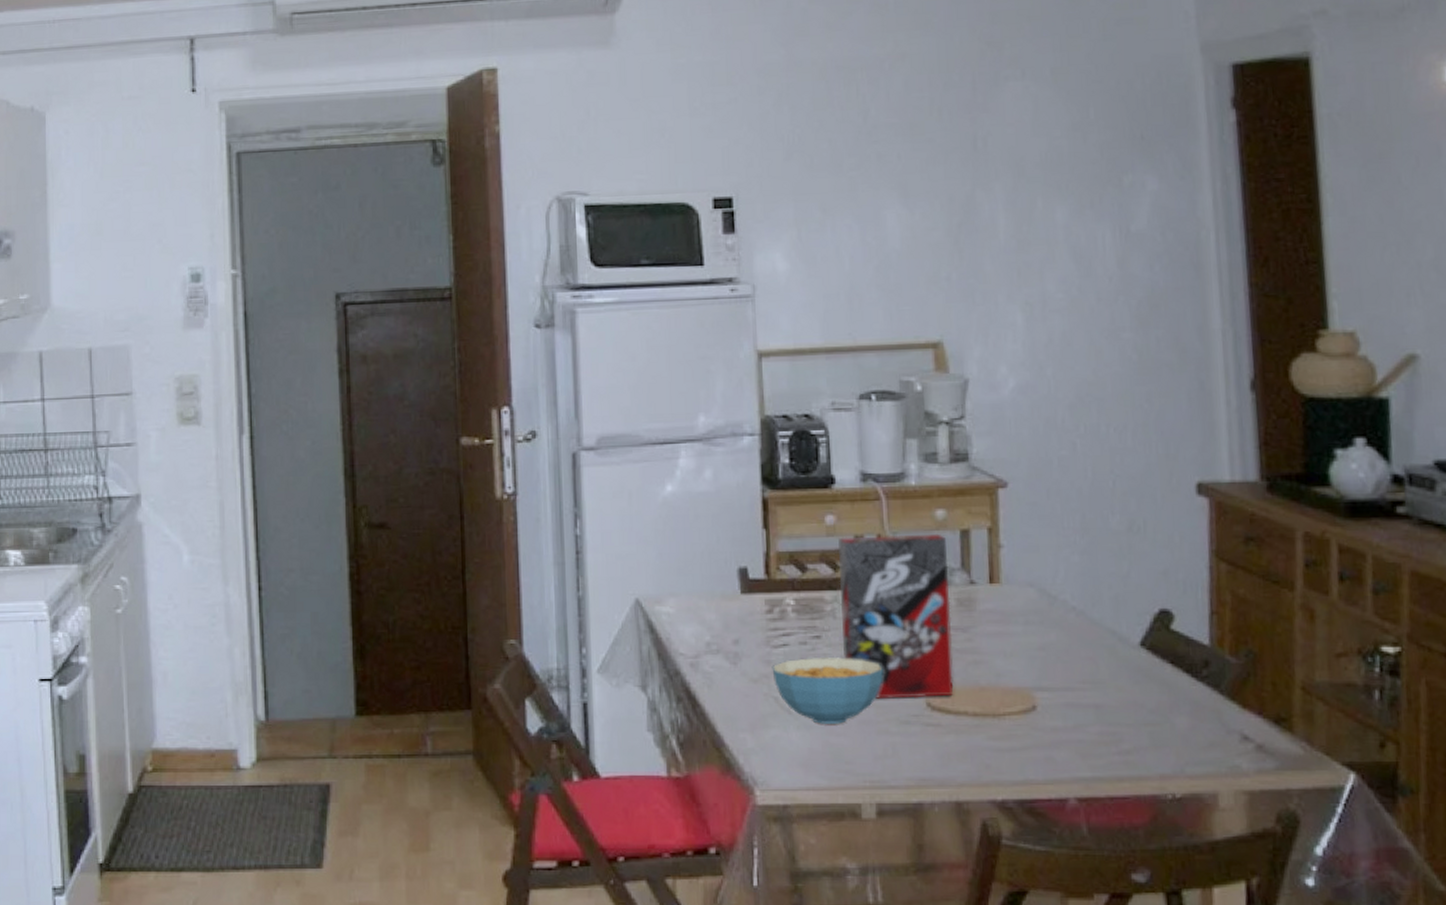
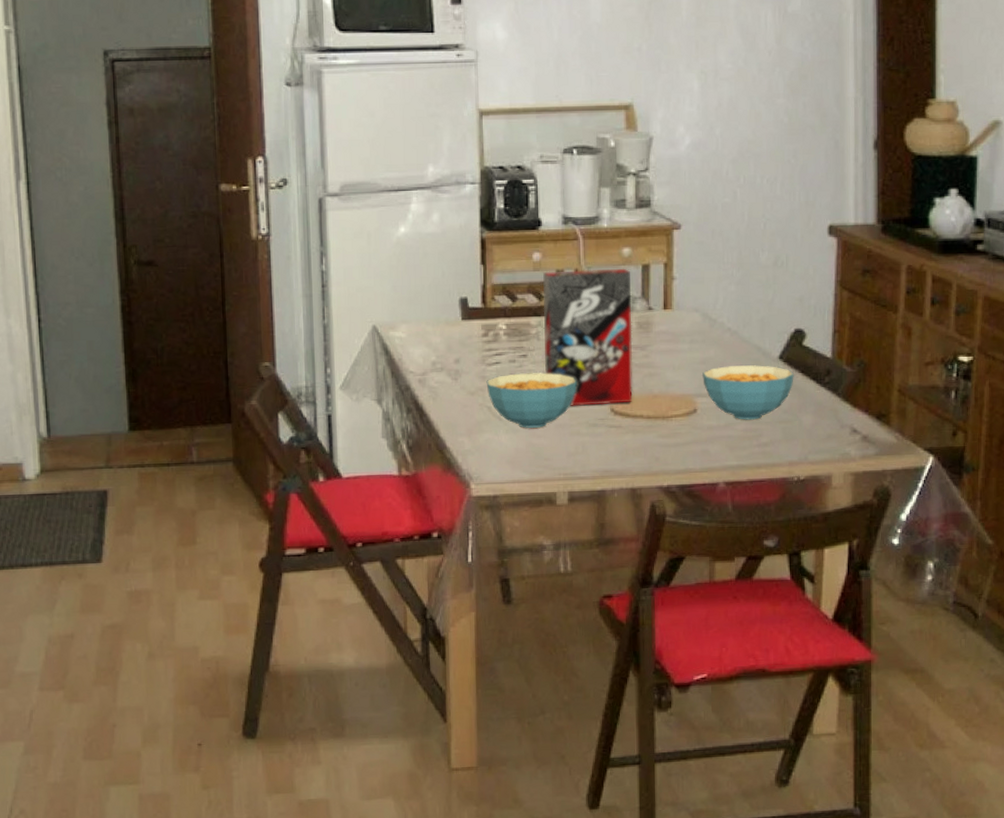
cereal bowl: none [1042,653,1161,721] -> present [702,365,794,420]

